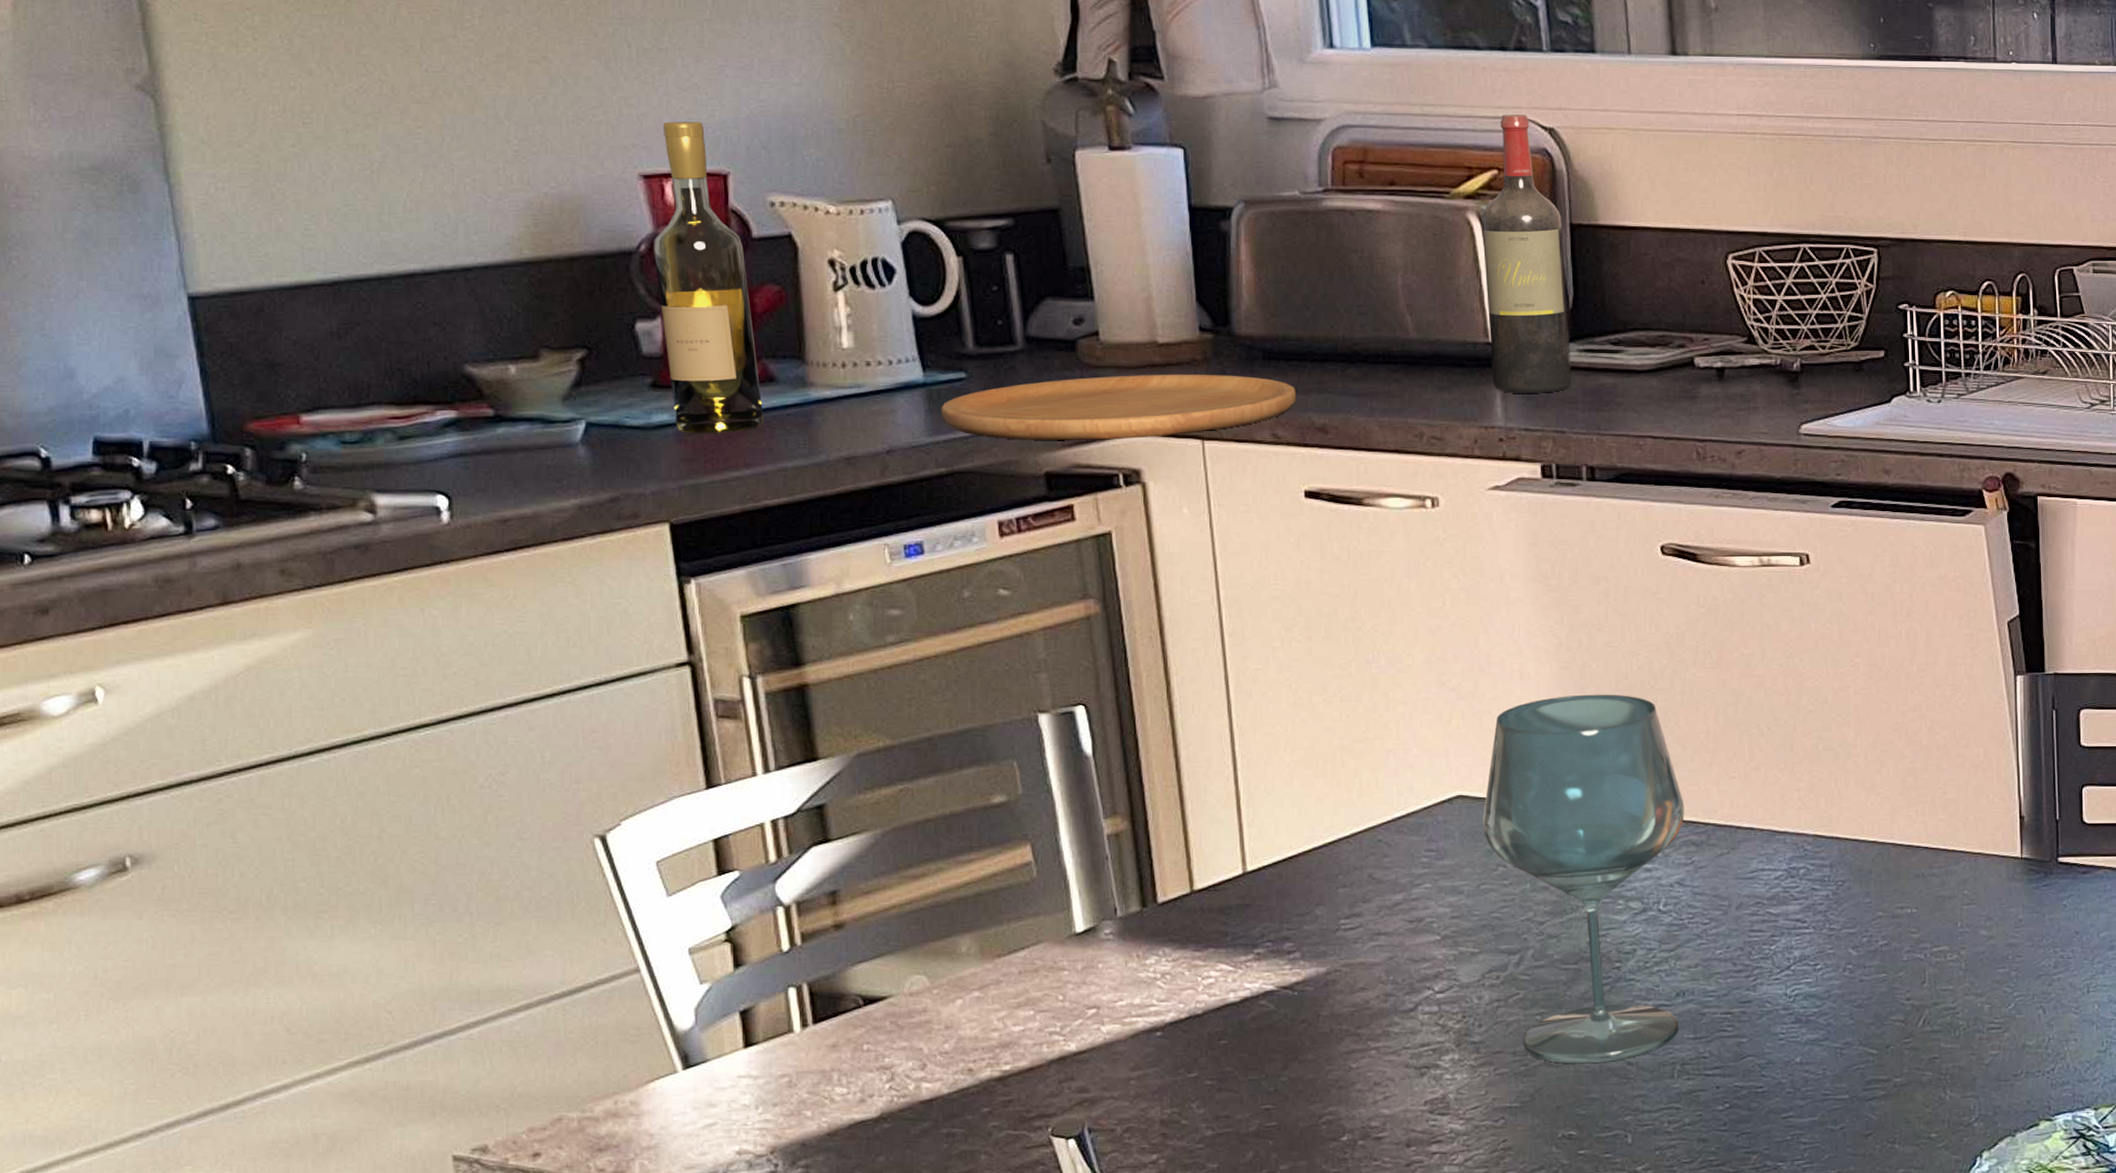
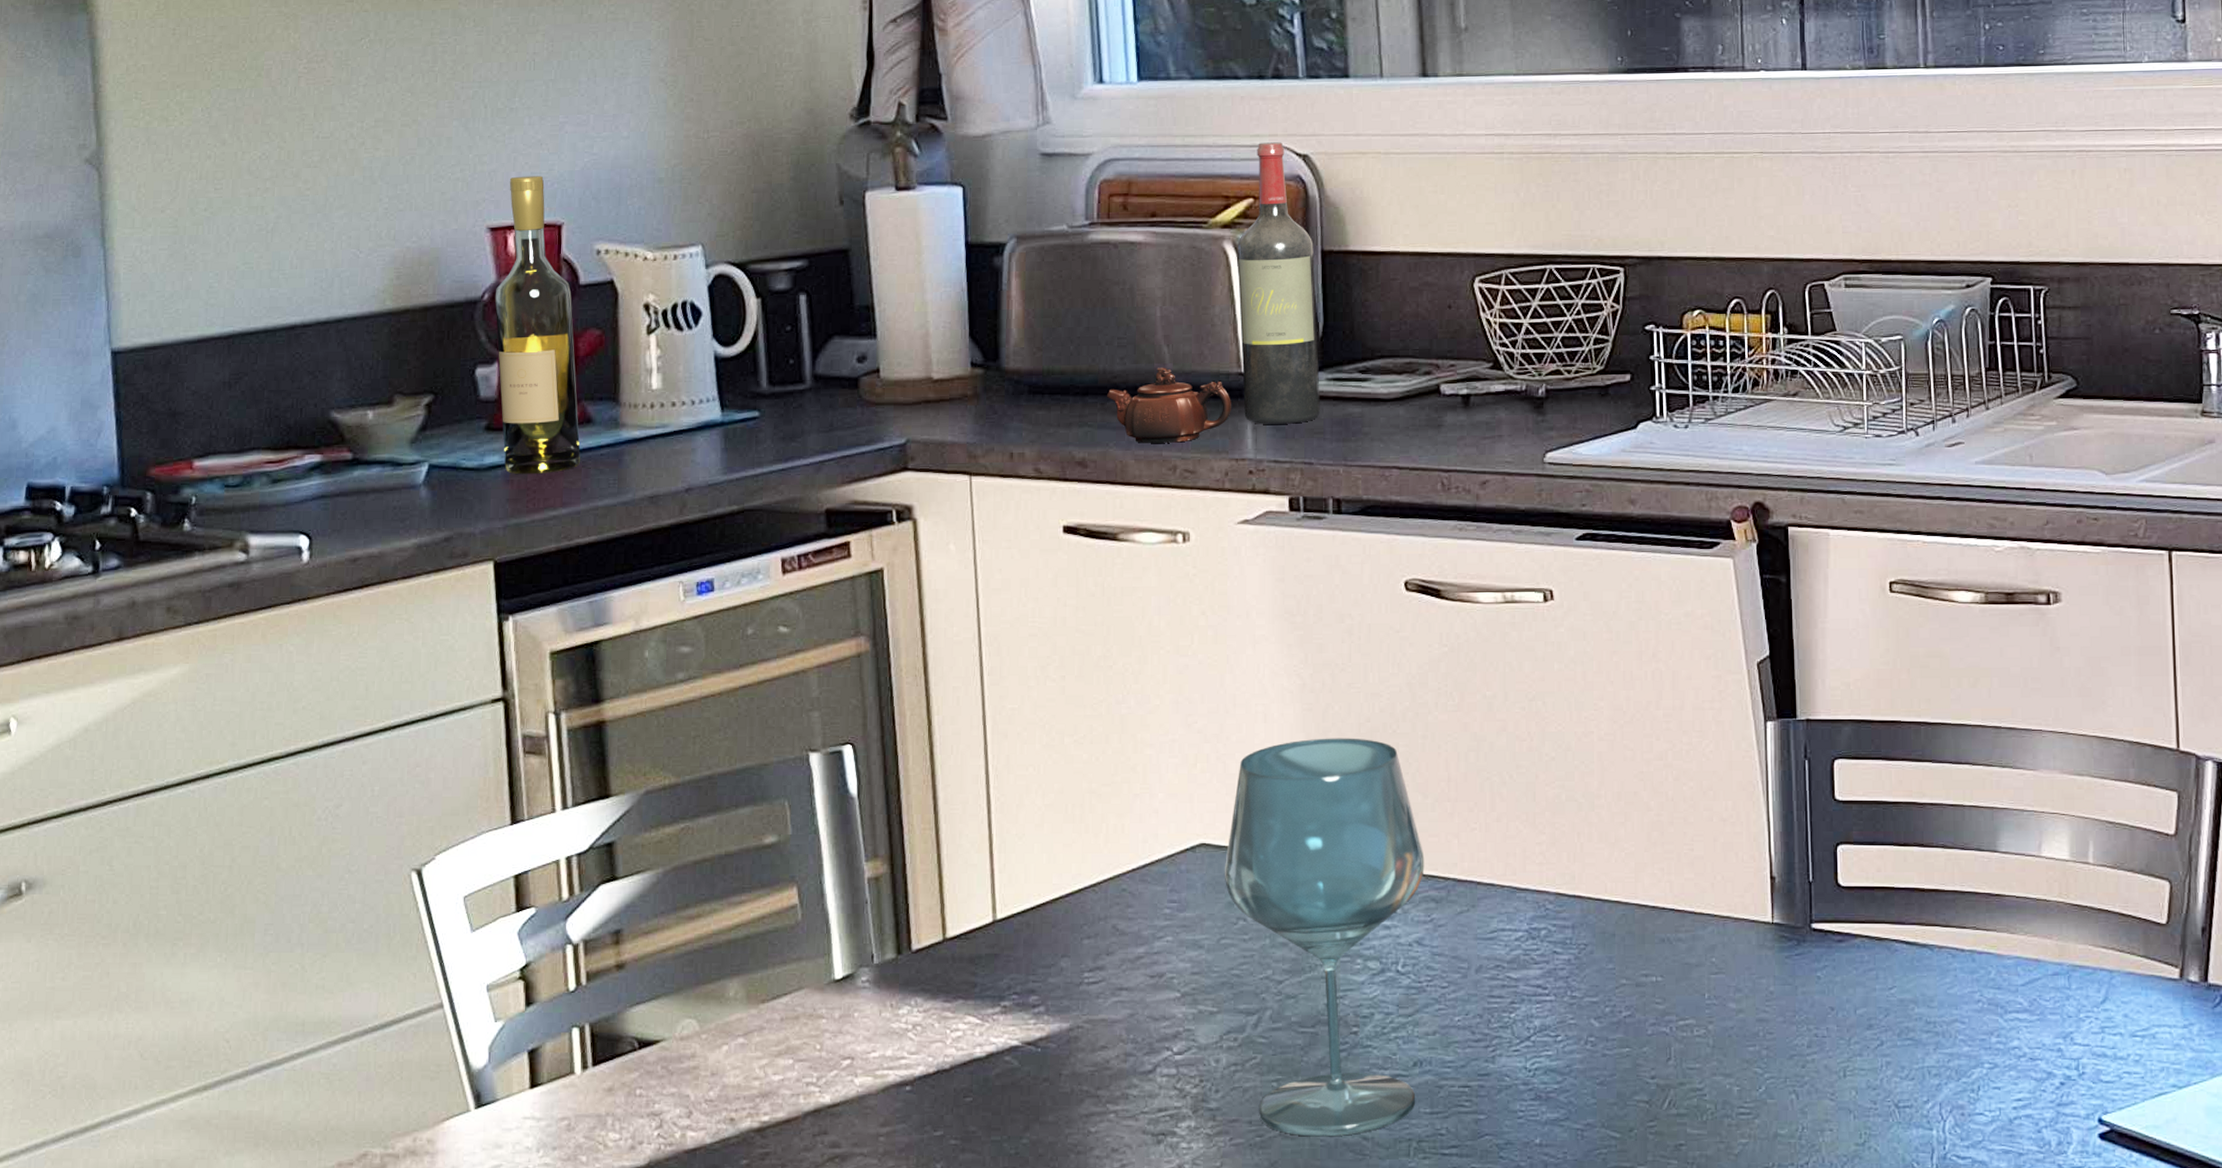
cutting board: present [940,374,1297,441] -> none [734,409,1059,478]
teapot: none [1347,335,1479,410] -> present [1107,367,1231,443]

